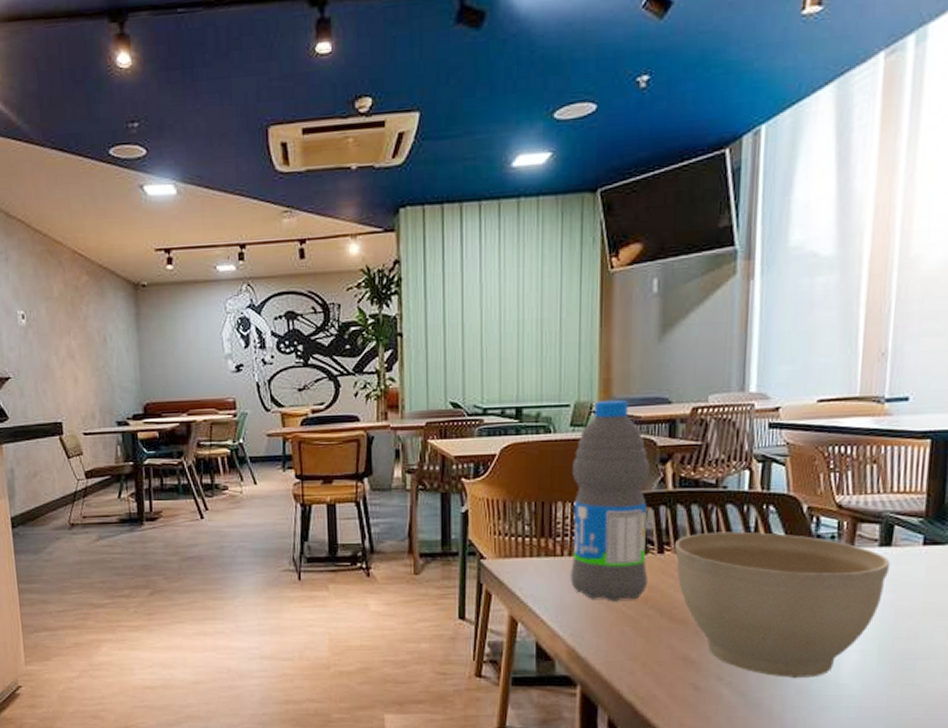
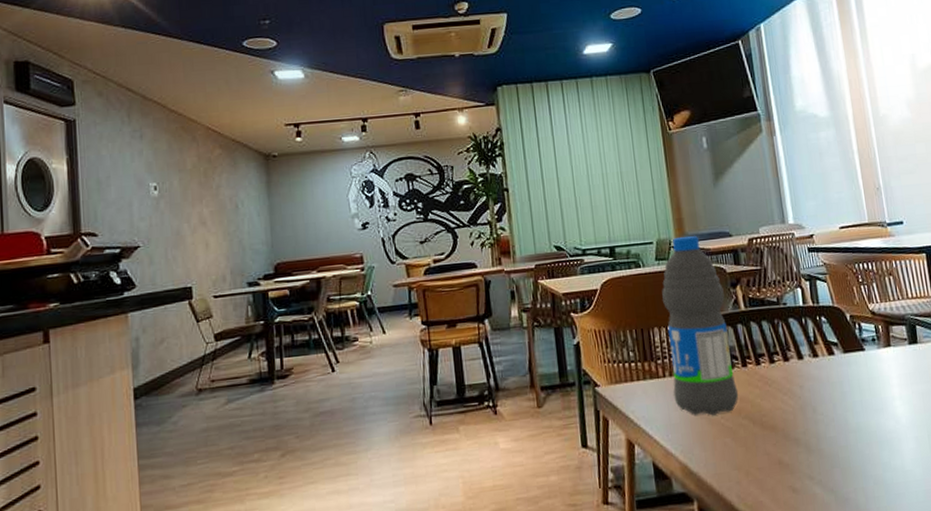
planter bowl: present [674,531,891,679] -> none [754,340,921,471]

